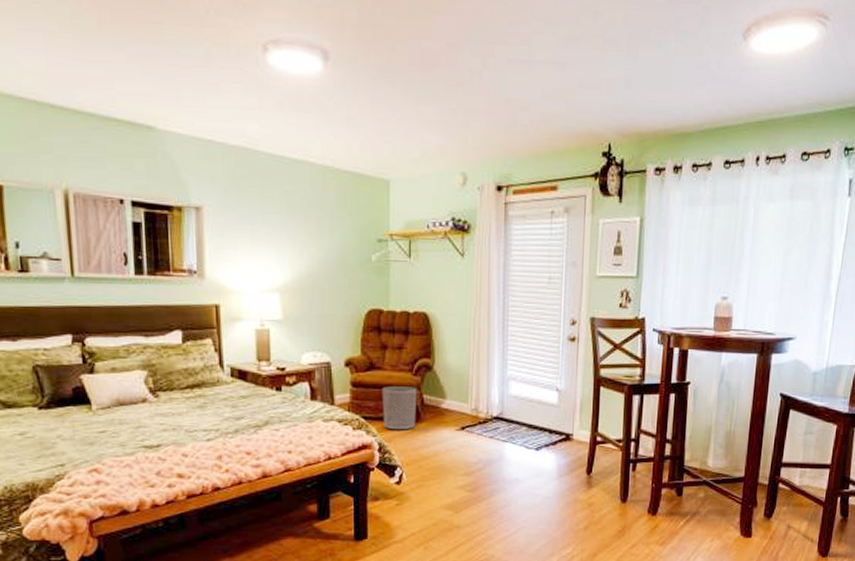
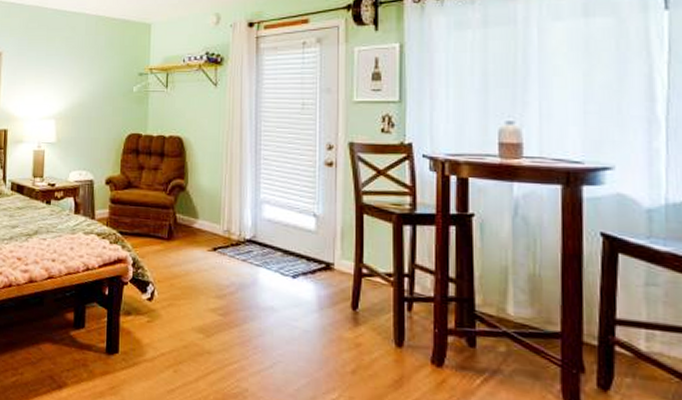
waste bin: present [381,386,418,430] -> none [137,204,171,247]

